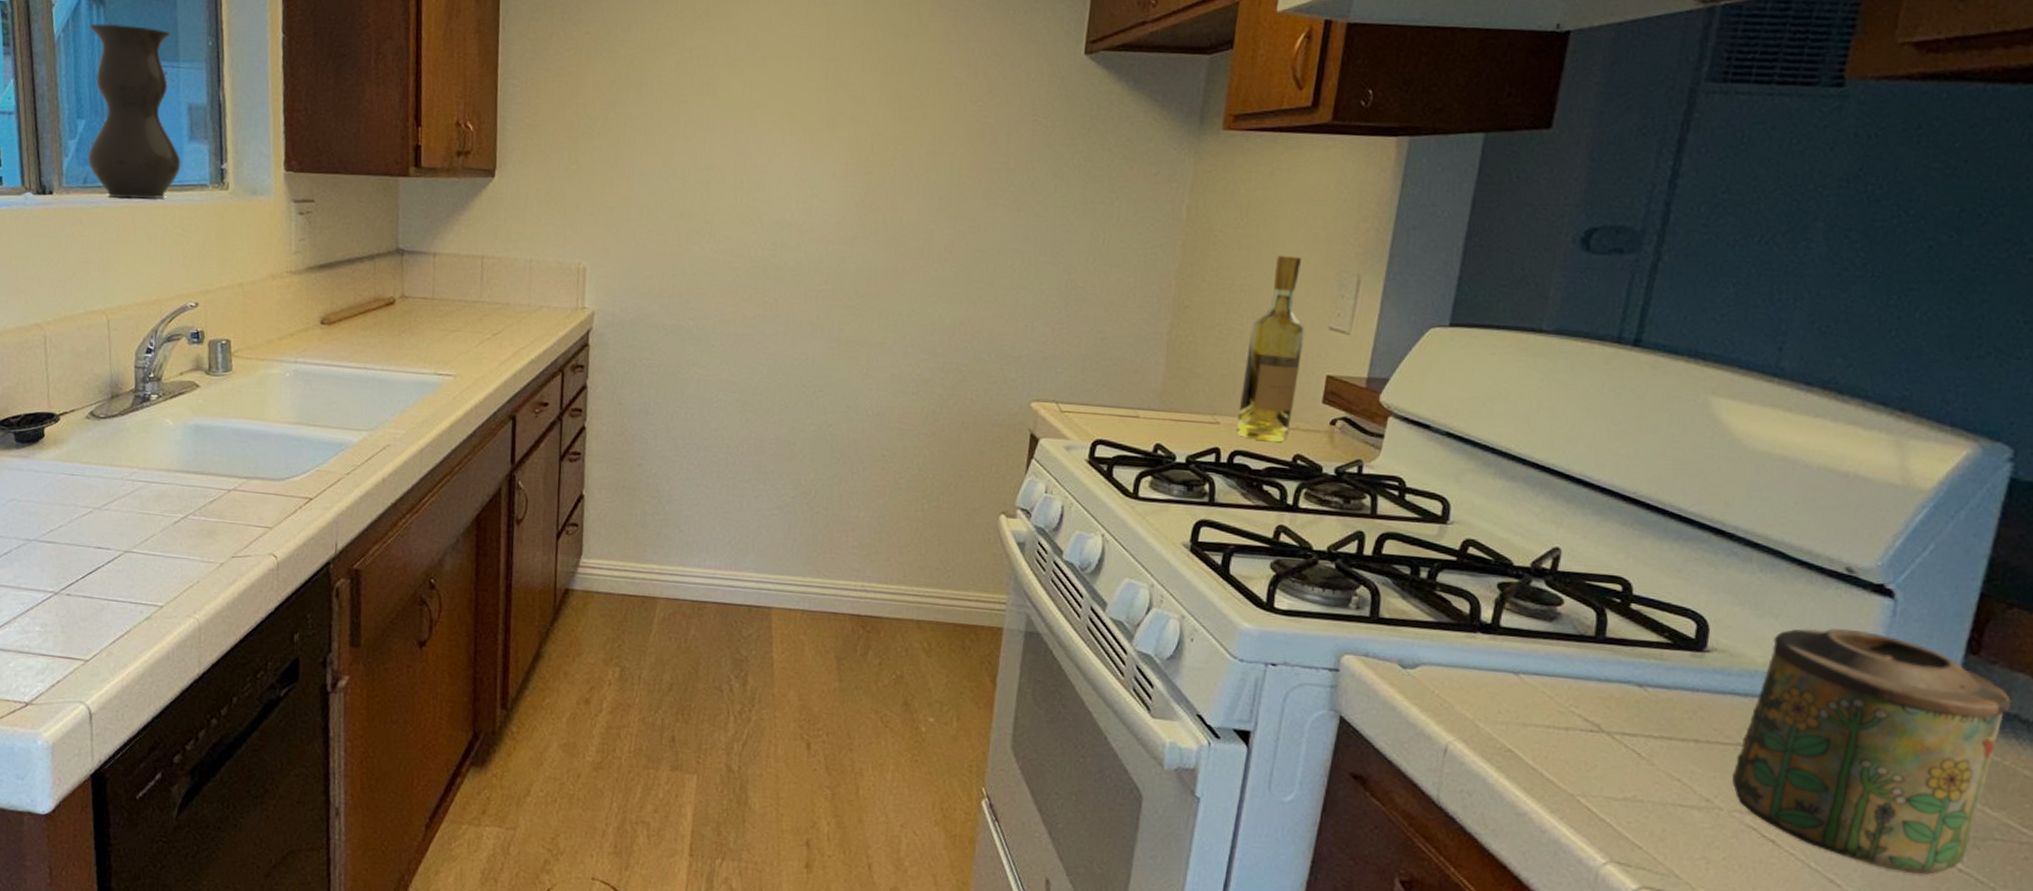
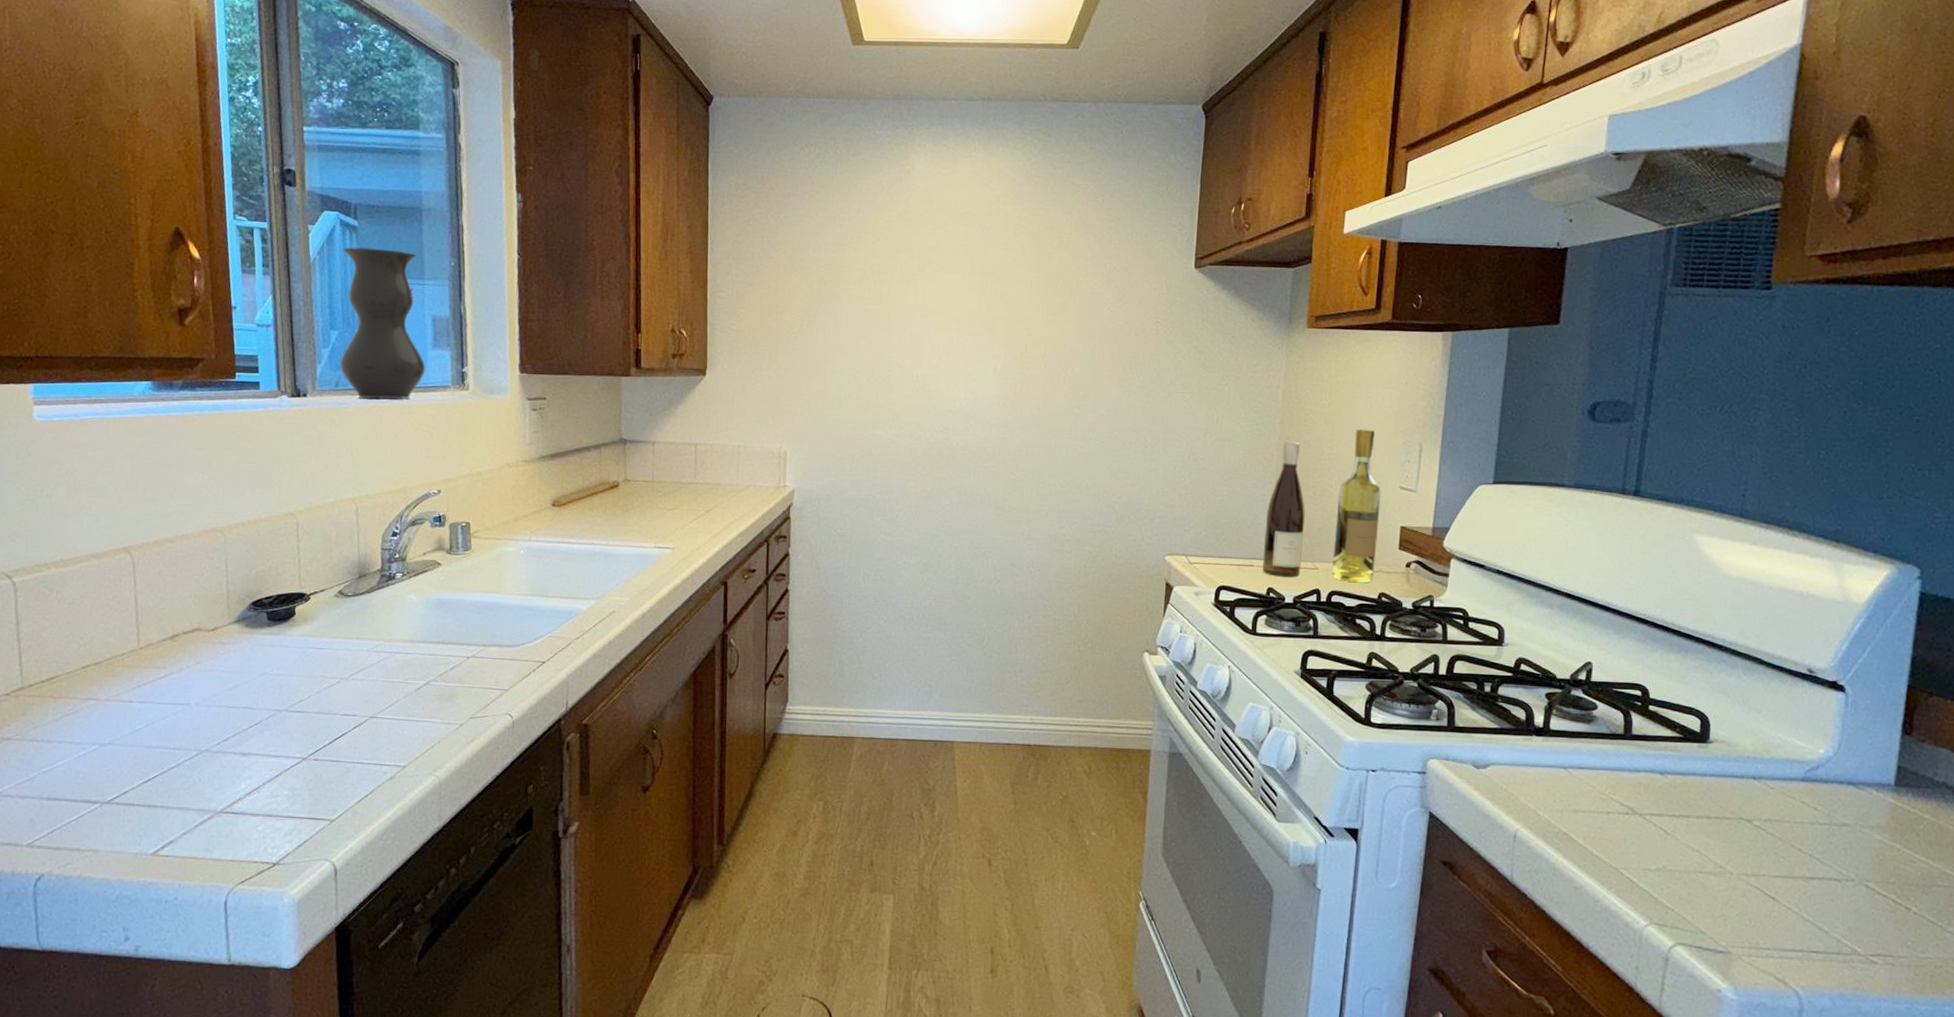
bottle: none [1149,269,1208,434] -> present [1262,441,1305,578]
canister: present [1731,628,2010,875] -> none [1737,718,1938,918]

